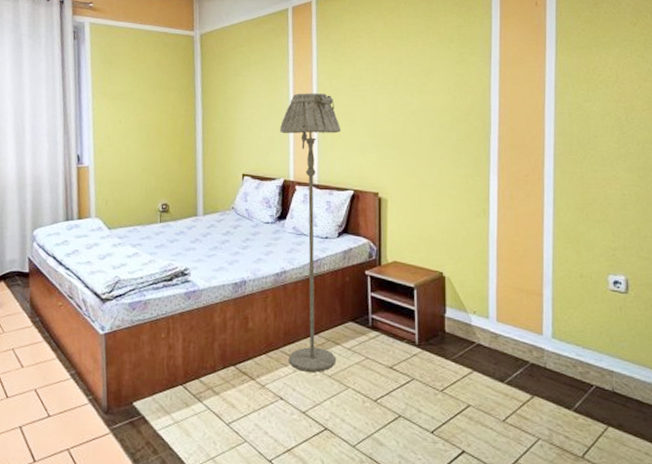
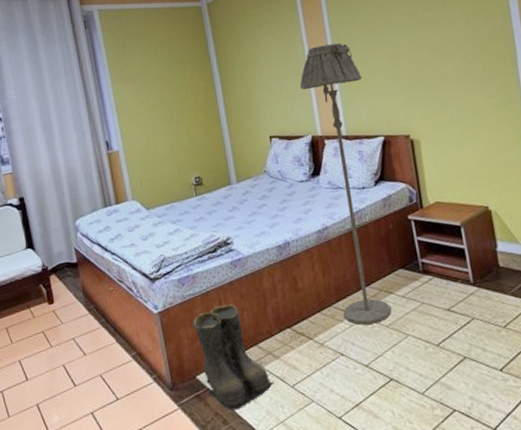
boots: none [137,335,210,441] -> present [193,304,274,411]

